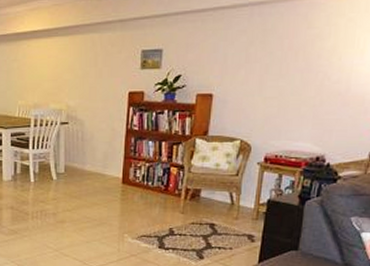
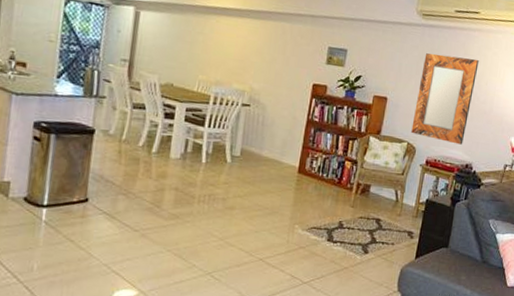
home mirror: none [244,31,328,135] -> present [411,53,479,145]

